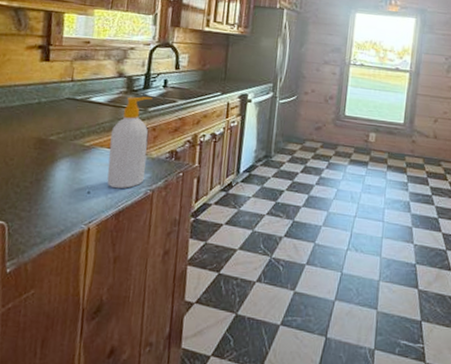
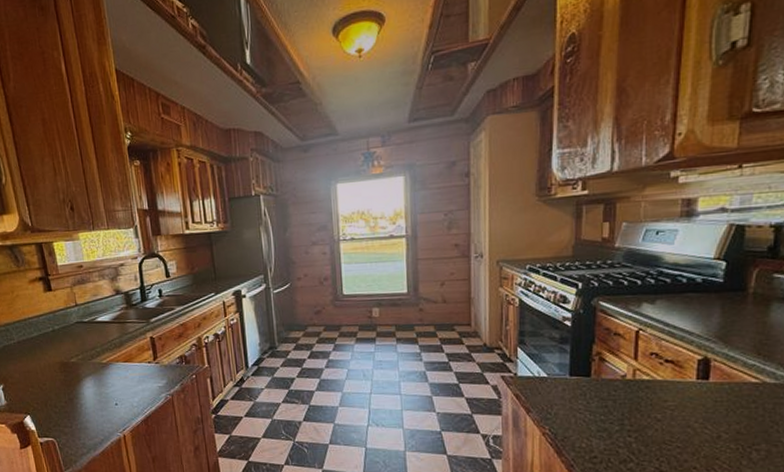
soap bottle: present [107,96,153,189] -> none [122,308,162,398]

